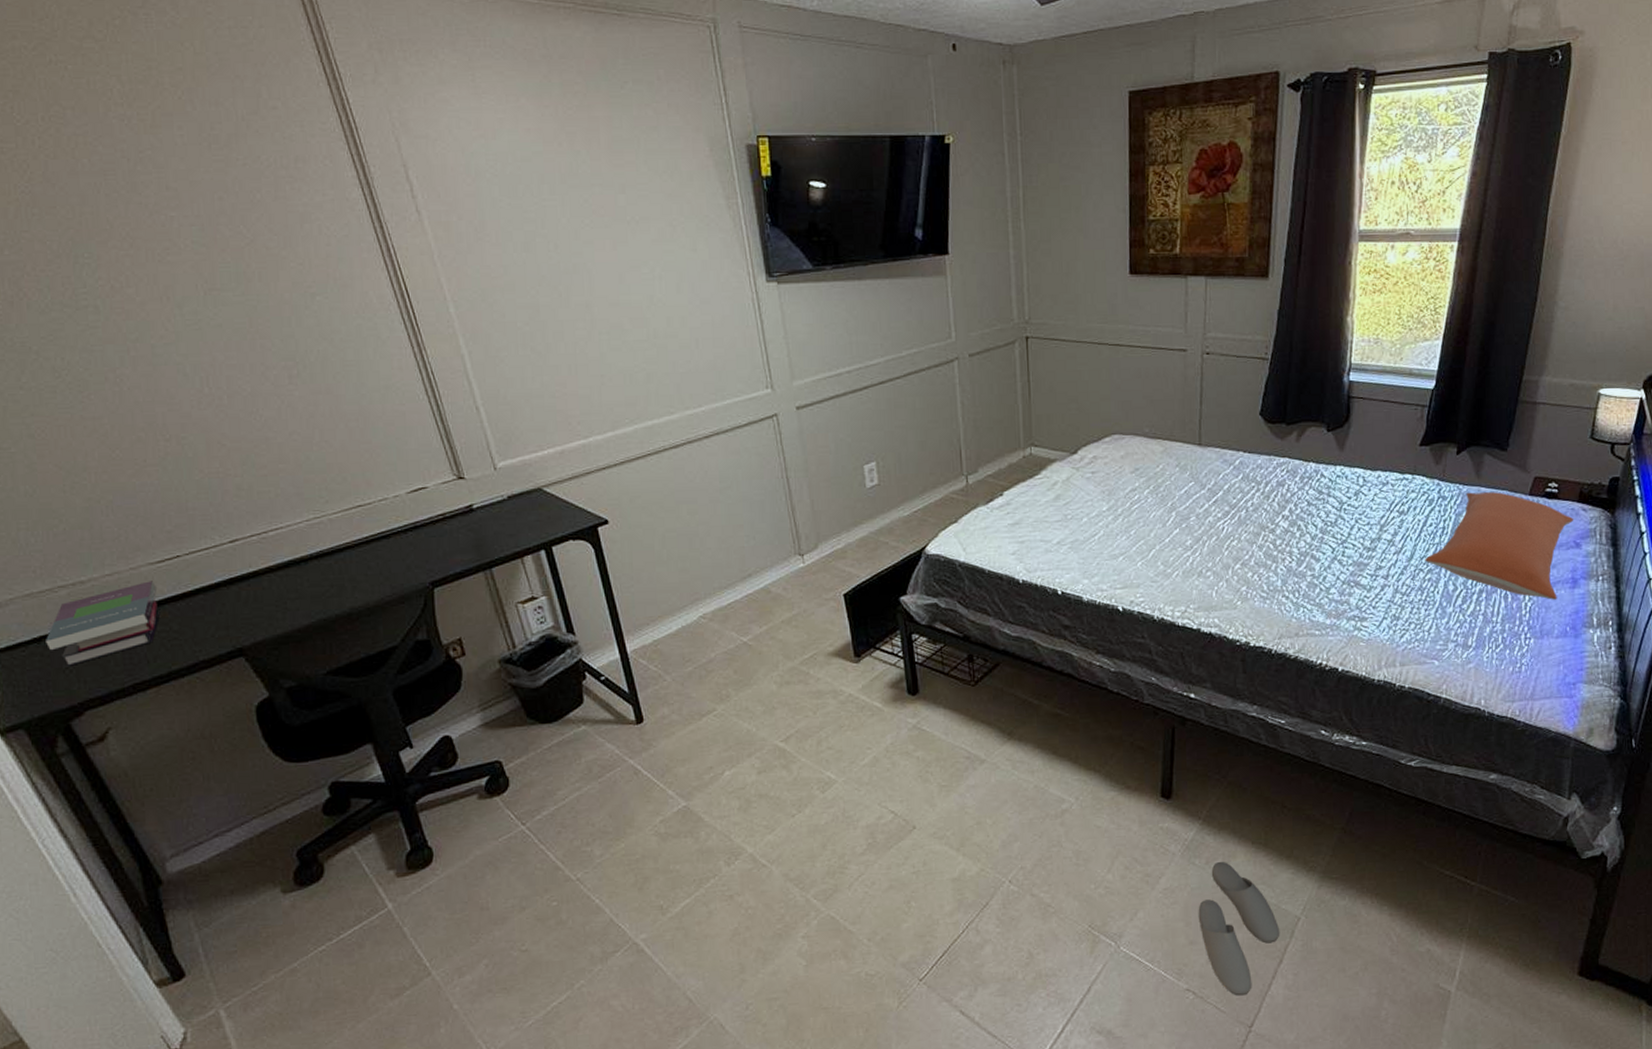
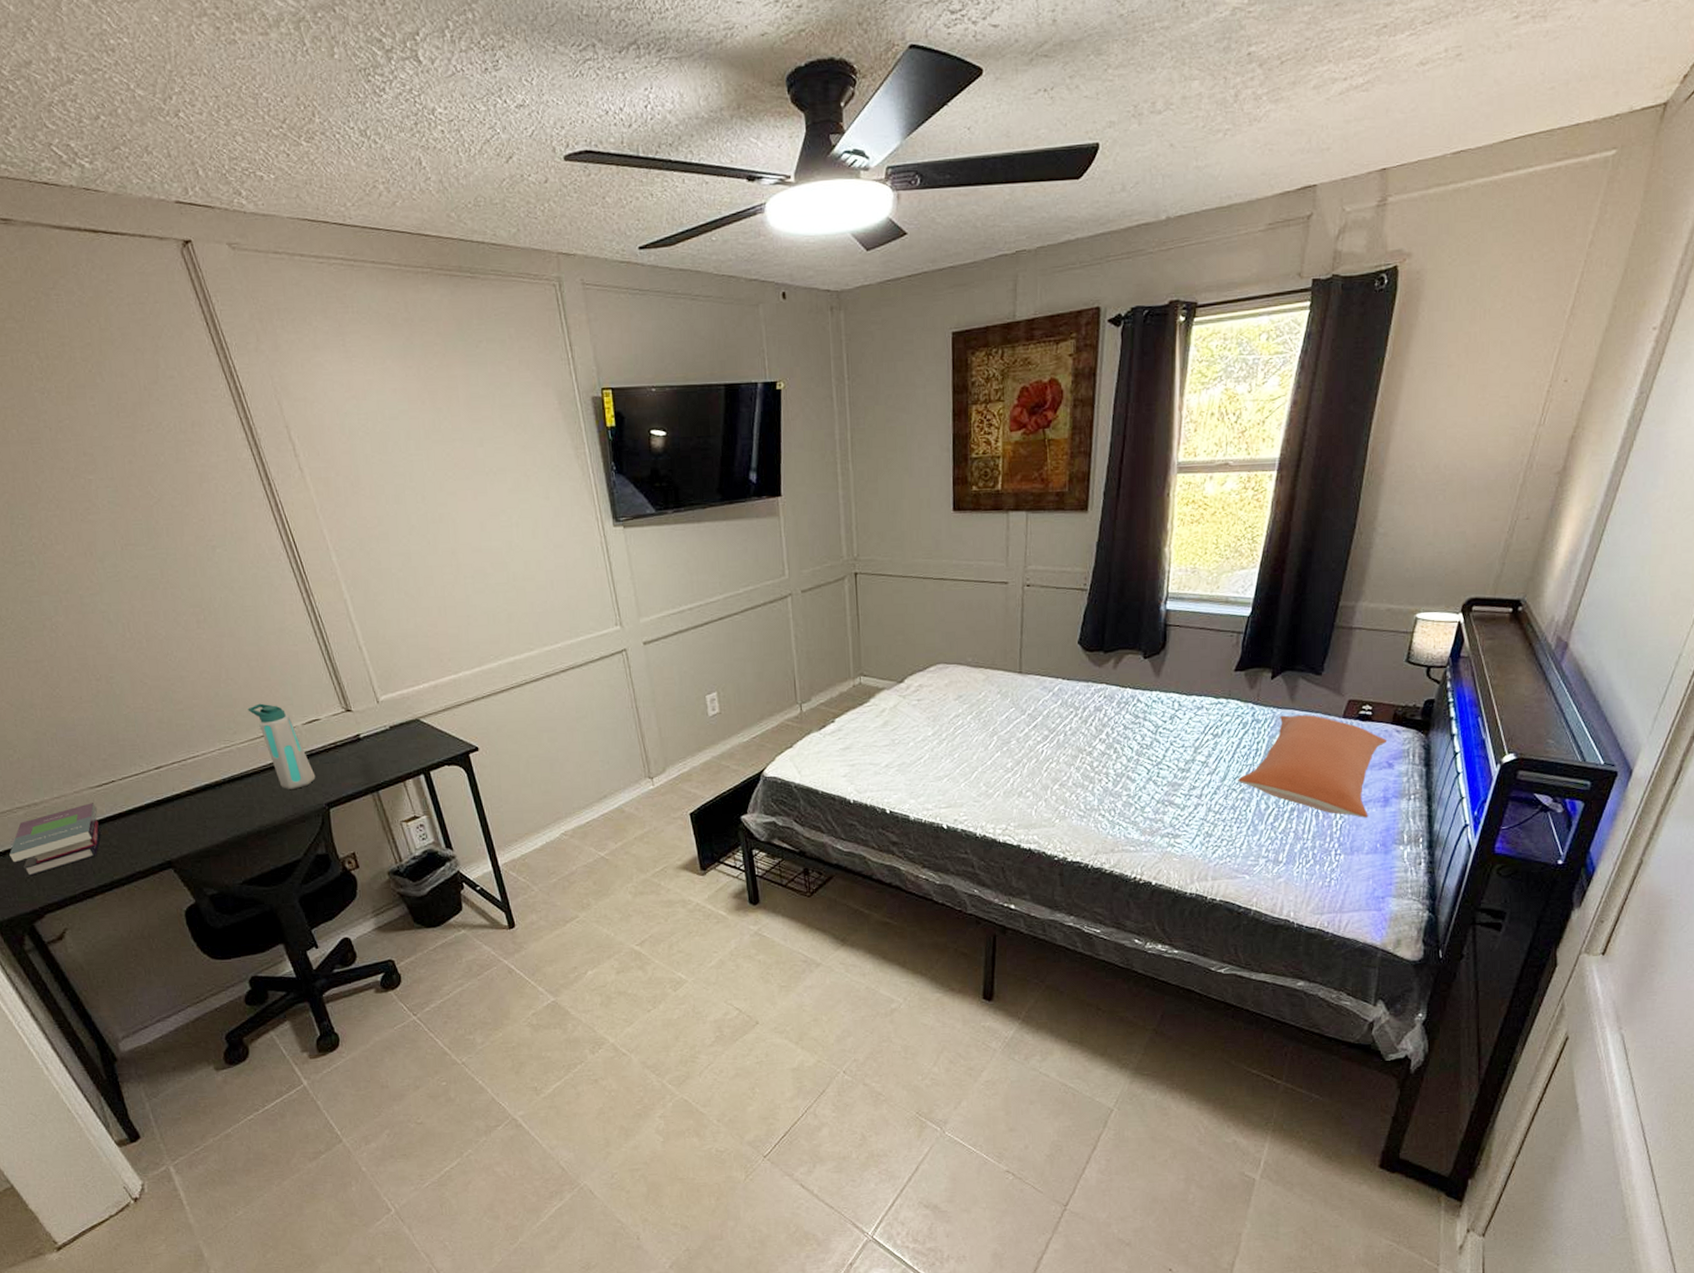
water bottle: none [343,469,419,567] -> present [247,703,316,790]
slippers: present [1198,861,1280,996] -> none [1017,1057,1094,1178]

